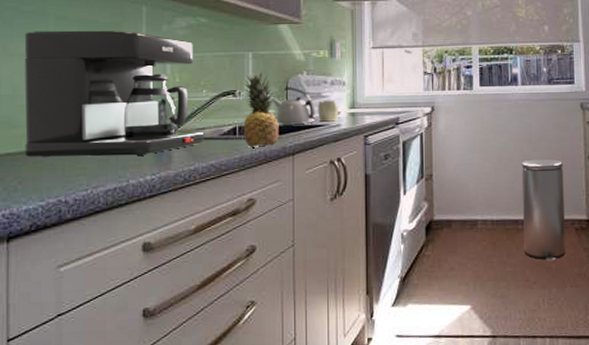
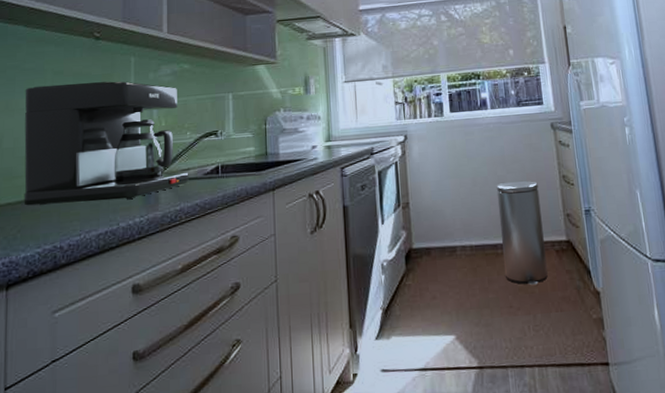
fruit: present [243,72,279,147] -> none [225,112,259,185]
kettle: present [271,87,316,125] -> none [251,124,294,162]
mug: present [318,100,338,122] -> none [295,135,315,156]

